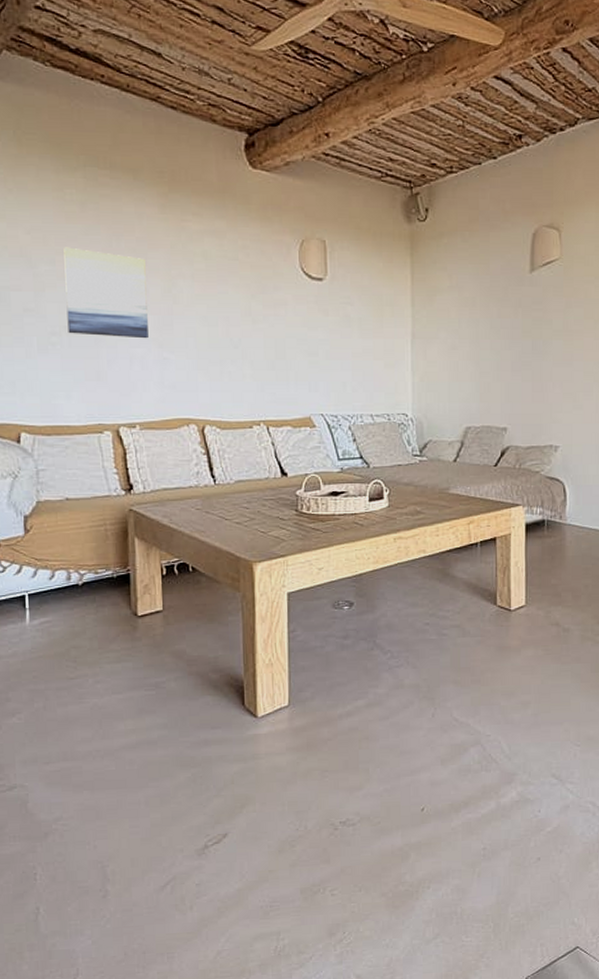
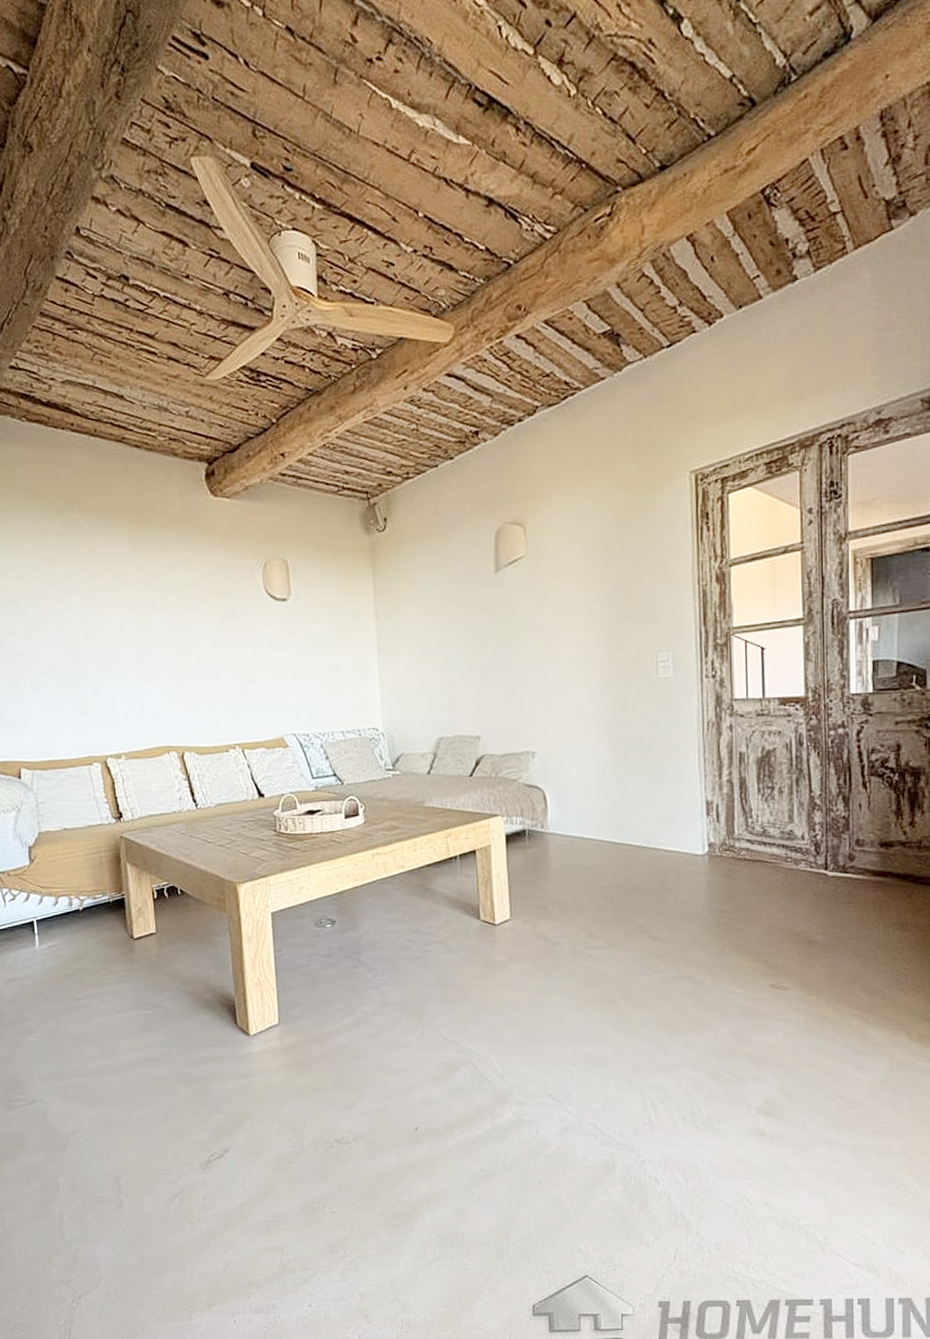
wall art: present [64,247,148,339] -> none [48,590,128,673]

